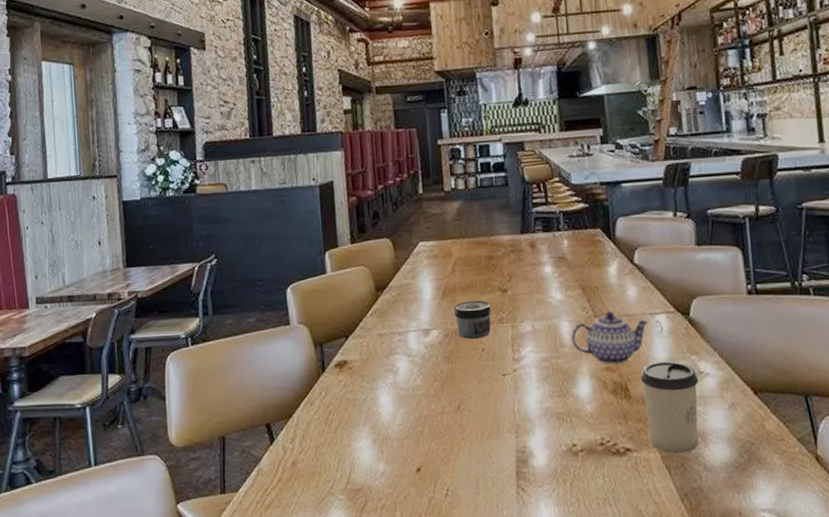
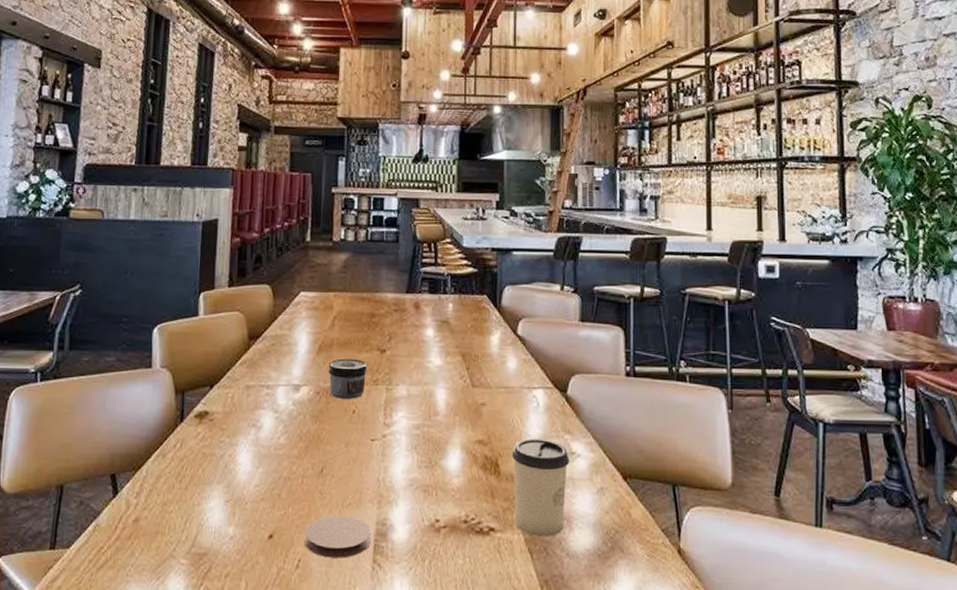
coaster: none [450,446,513,486] -> present [305,515,371,558]
teapot: present [571,311,649,365] -> none [446,382,526,439]

